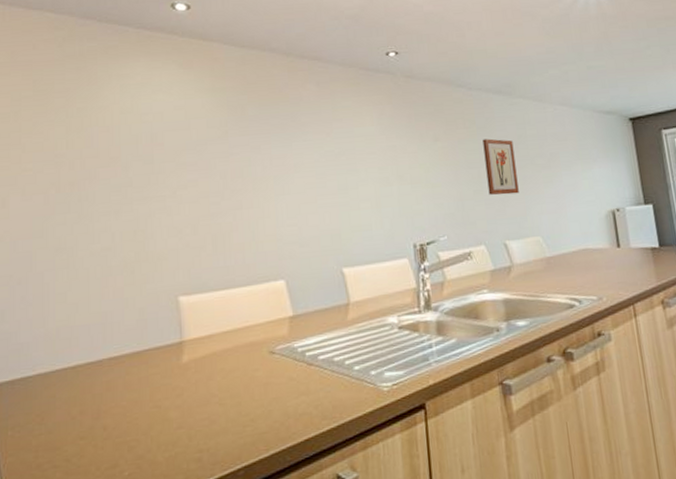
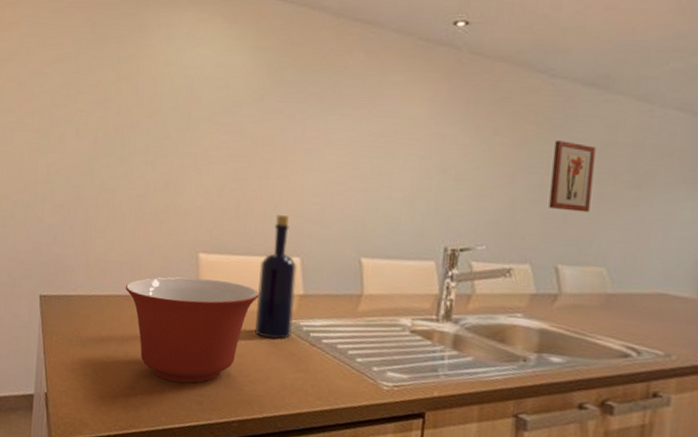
mixing bowl: none [96,319,249,445] -> present [125,277,260,383]
bottle: none [246,241,287,369] -> present [254,215,297,339]

